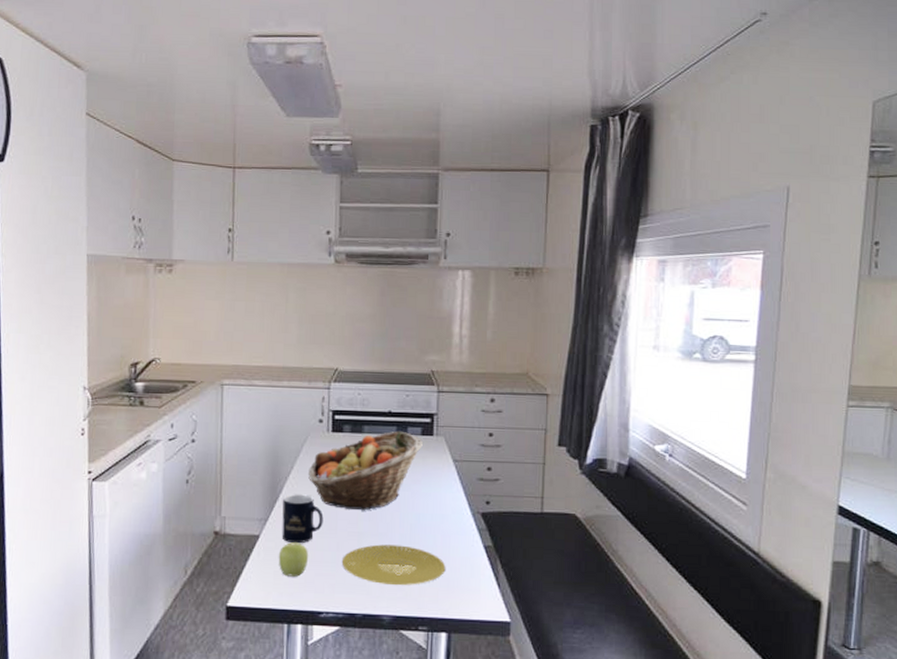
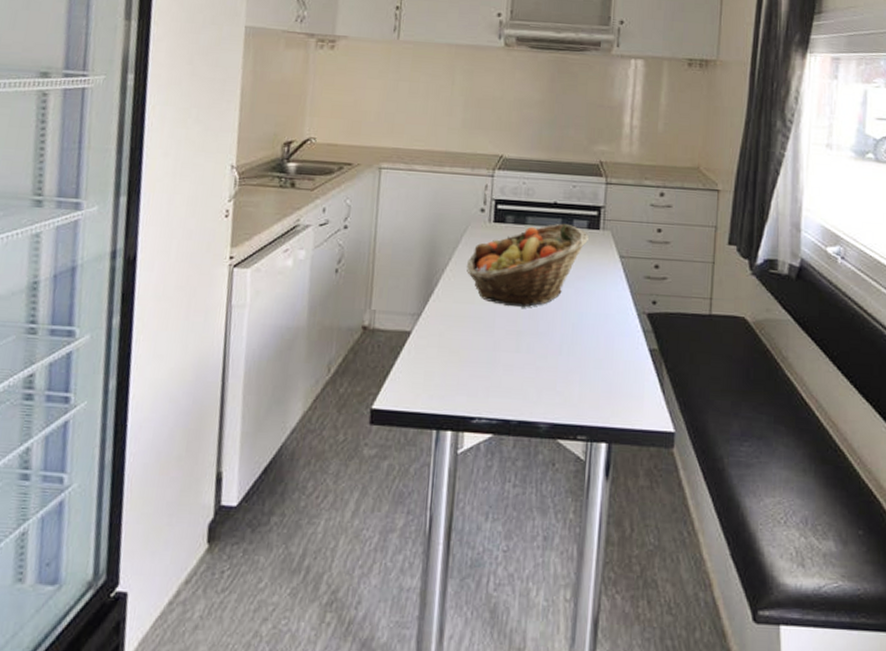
apple: present [278,542,309,577] -> none [430,340,463,378]
mug: present [281,494,324,544] -> none [435,287,481,342]
plate: present [341,544,446,585] -> none [497,344,609,390]

